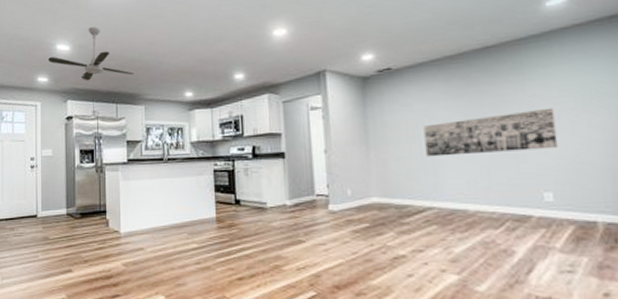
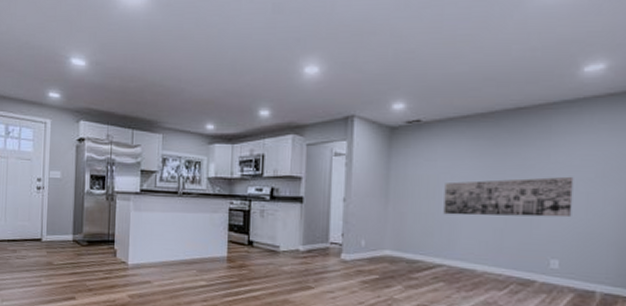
ceiling fan: present [48,27,133,81] -> none [61,43,153,102]

